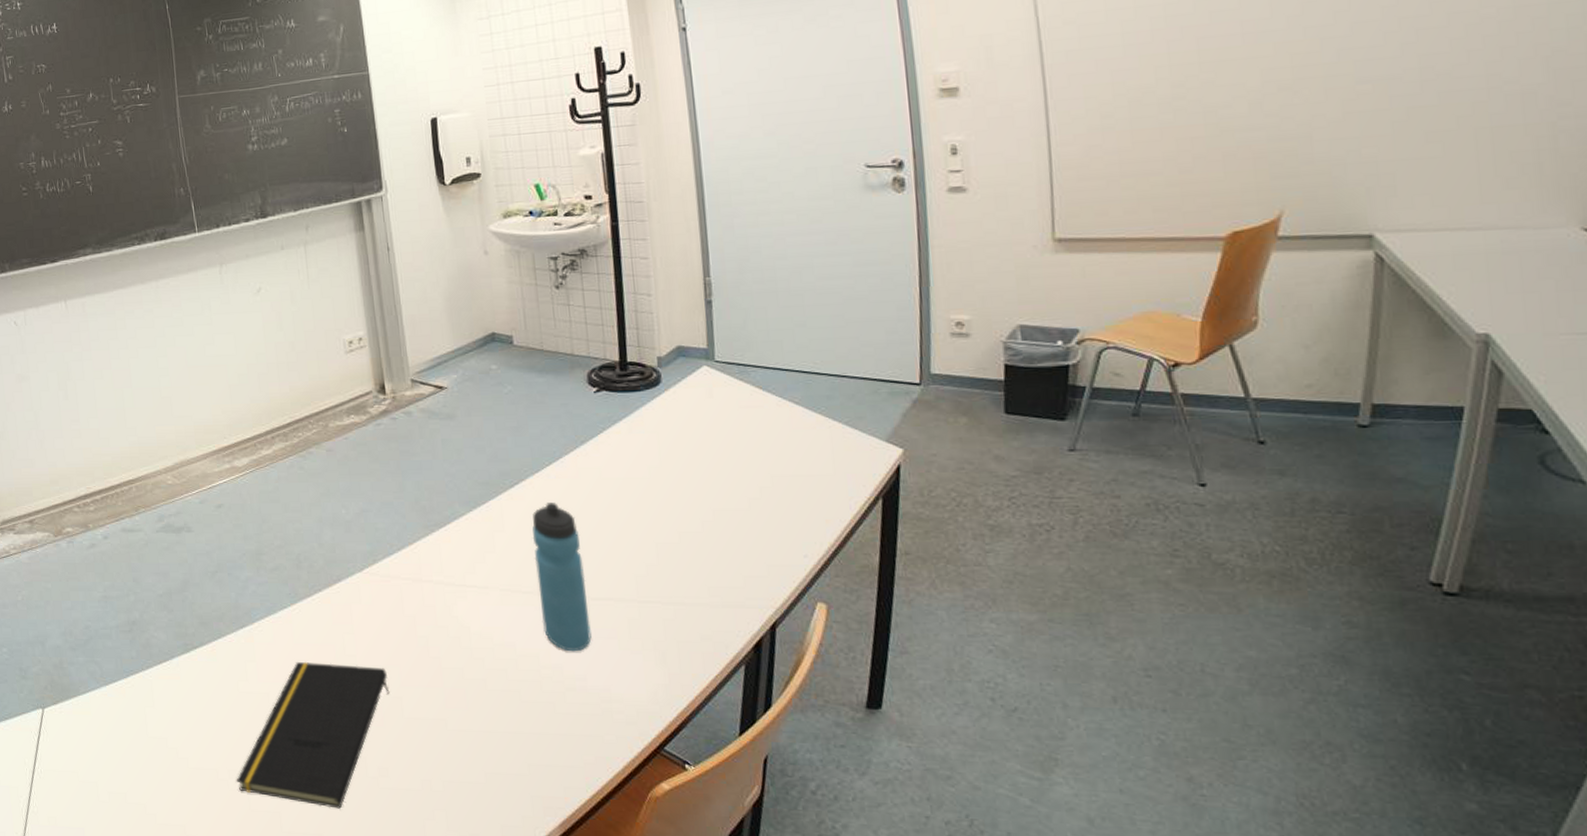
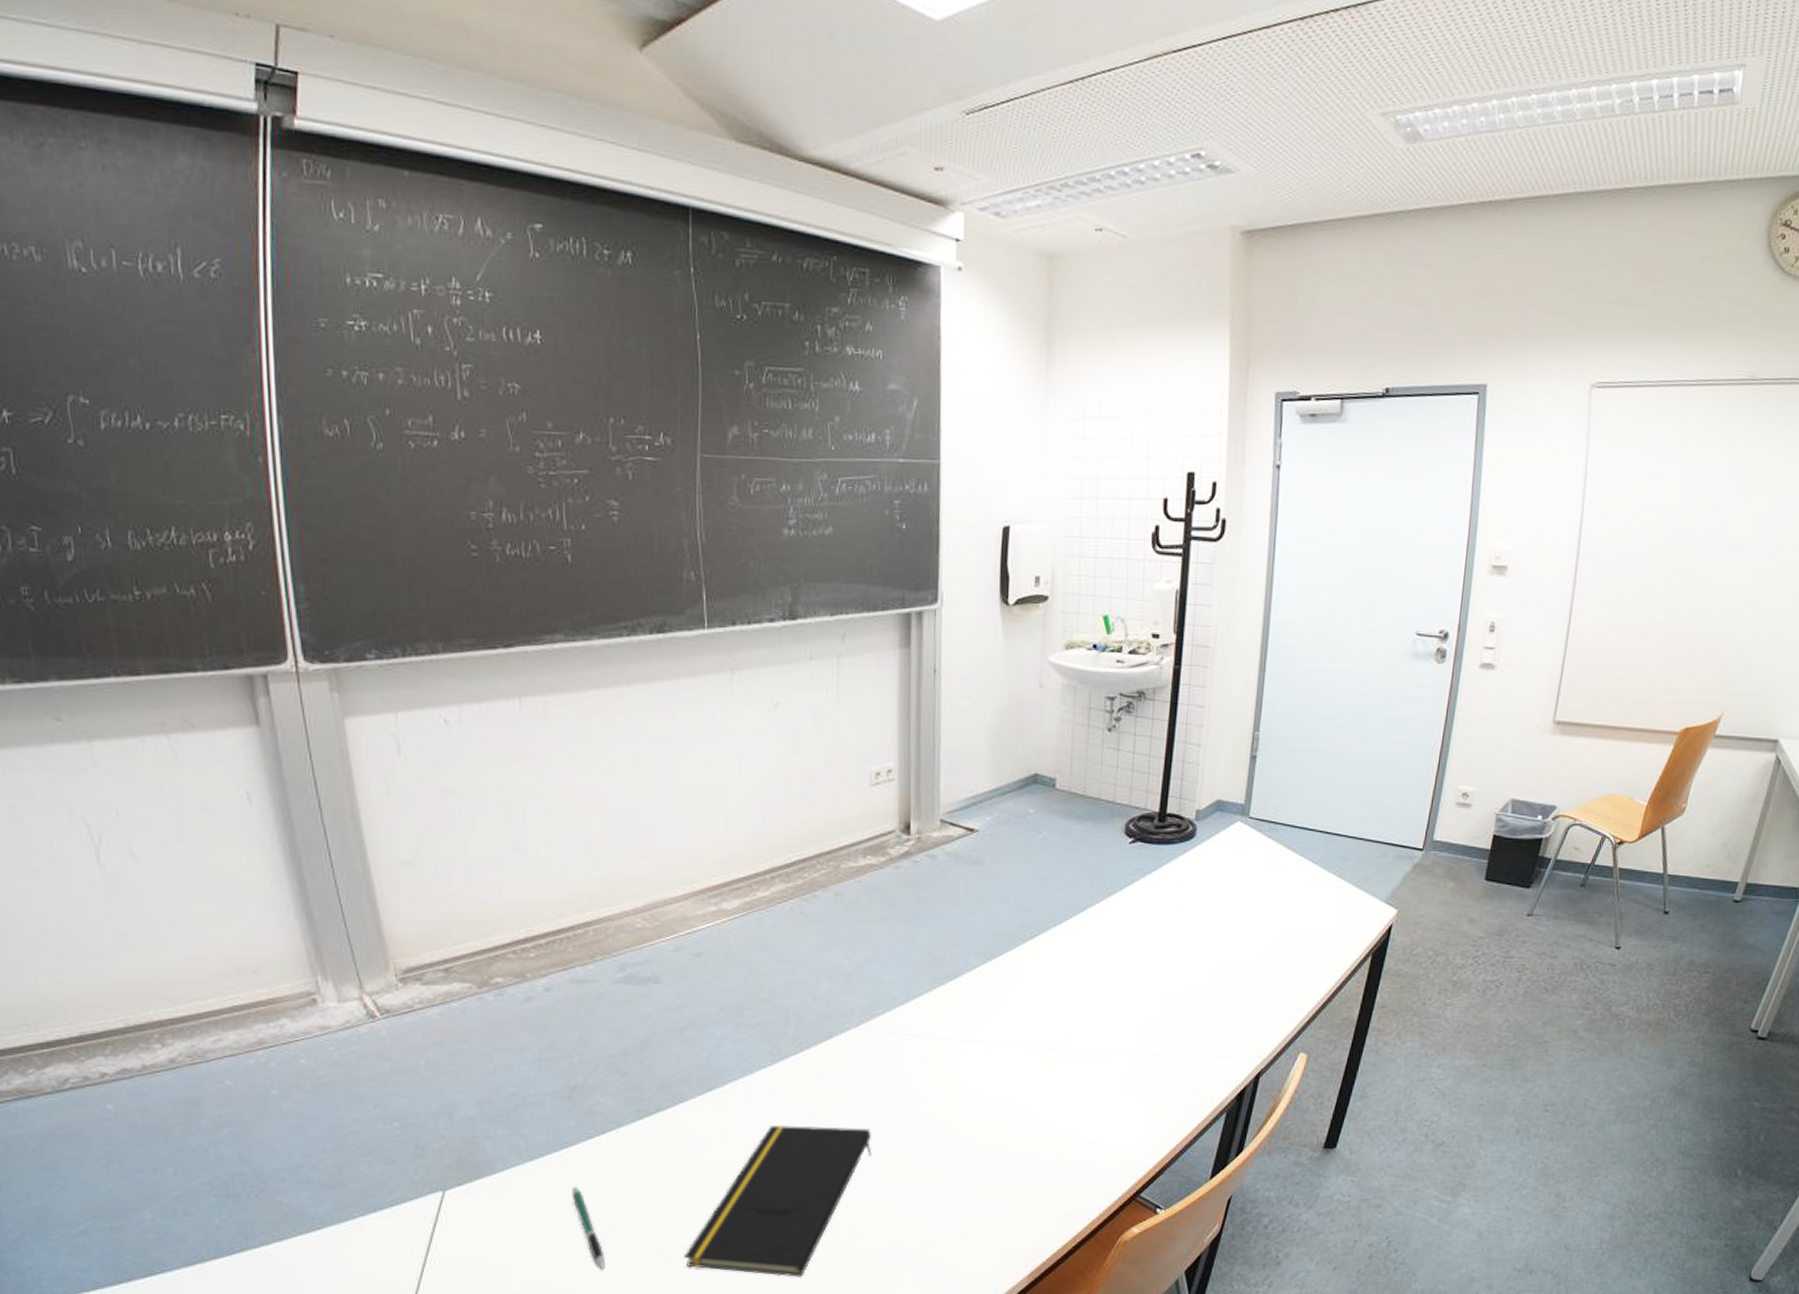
pen: none [139,710,172,788] -> present [571,1186,605,1270]
water bottle: present [532,503,592,652] -> none [1042,955,1093,1106]

